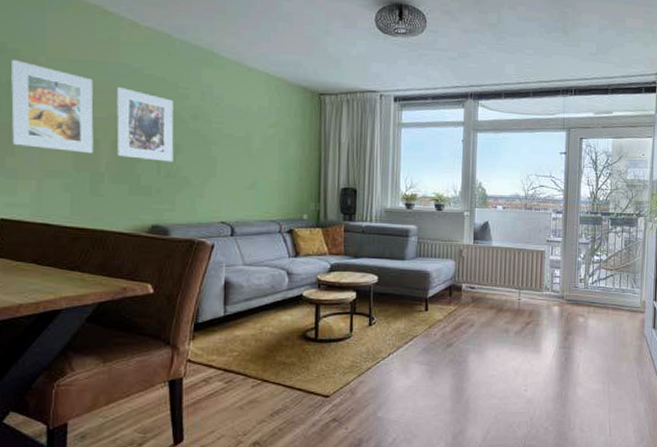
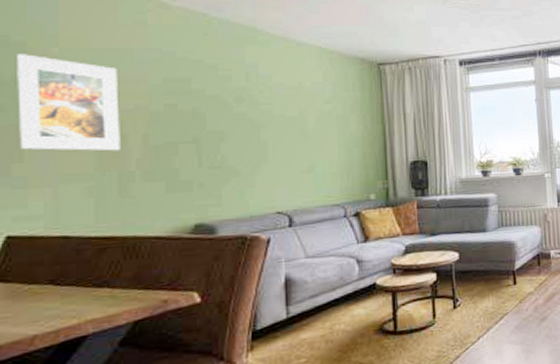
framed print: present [117,87,174,162] -> none [147,75,217,152]

